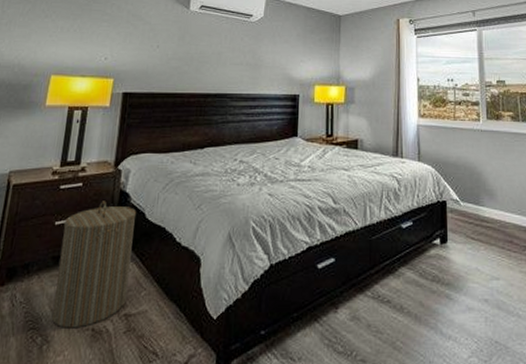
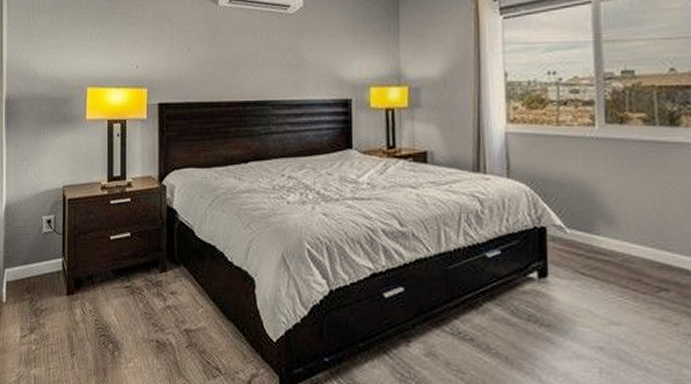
laundry hamper: present [51,201,137,328] -> none [118,217,186,339]

